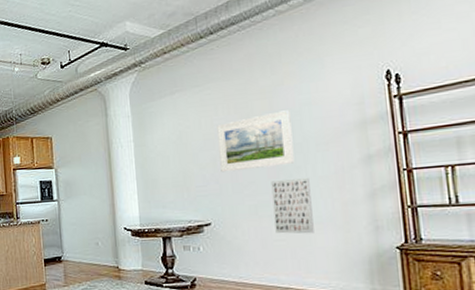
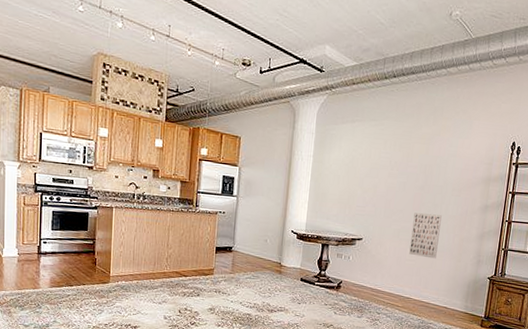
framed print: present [217,110,295,173] -> none [378,156,440,202]

